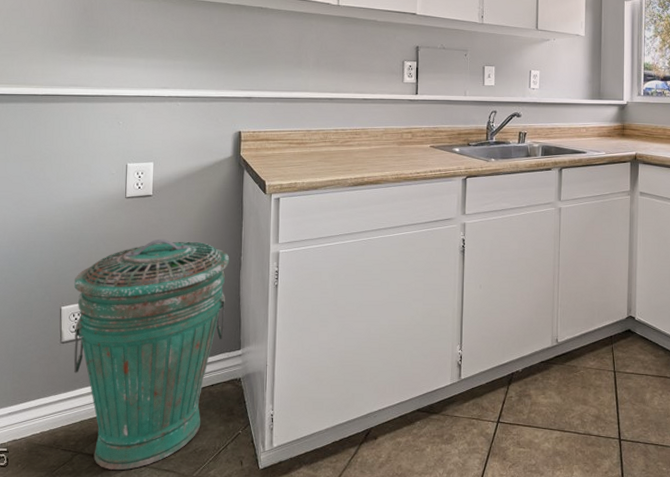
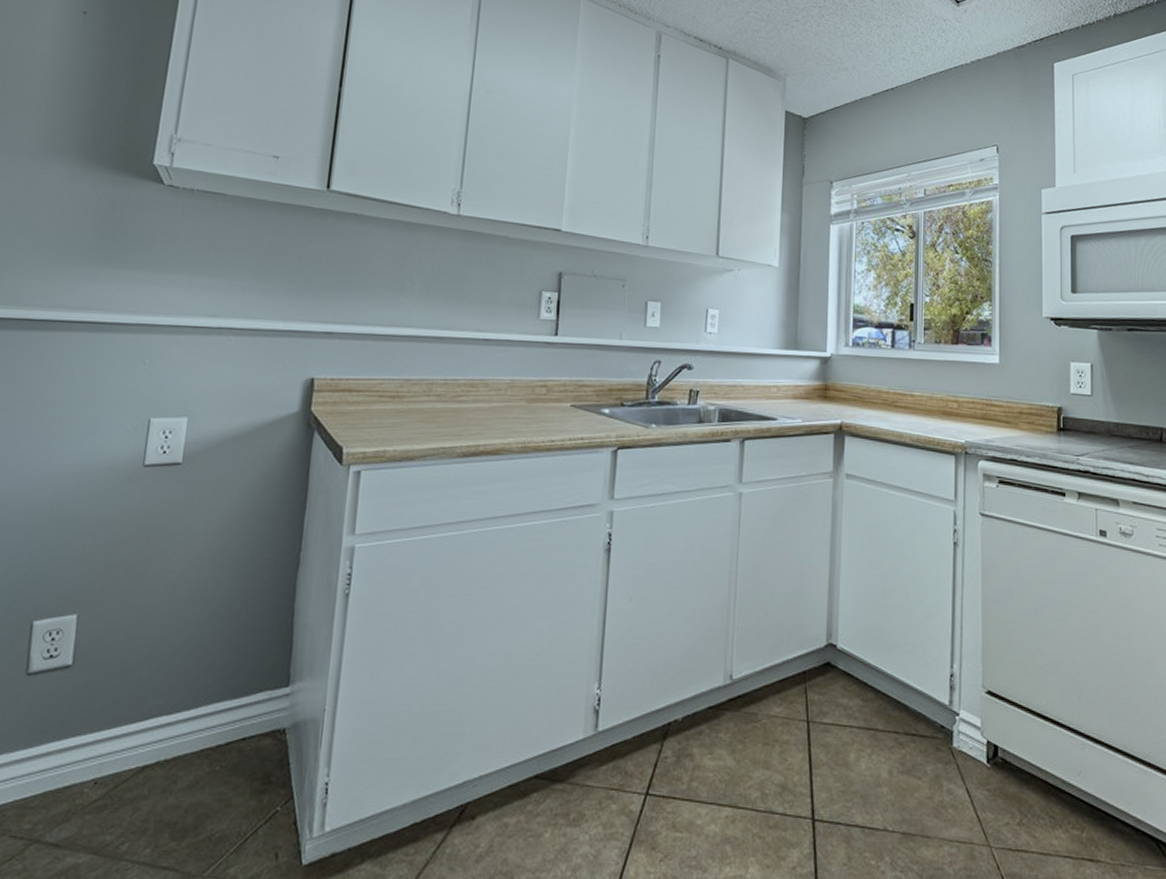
trash can: present [73,239,230,471] -> none [41,525,284,869]

